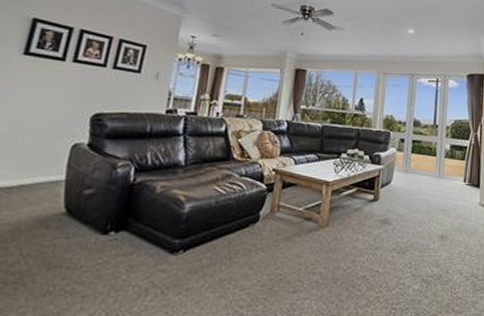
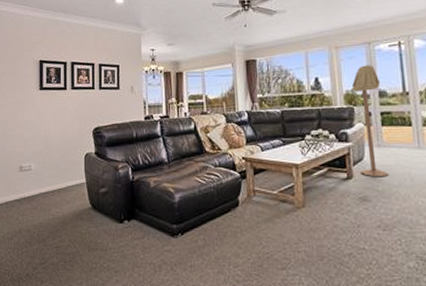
floor lamp: none [387,94,417,202] -> present [351,65,389,177]

